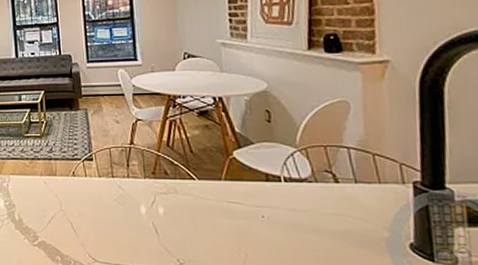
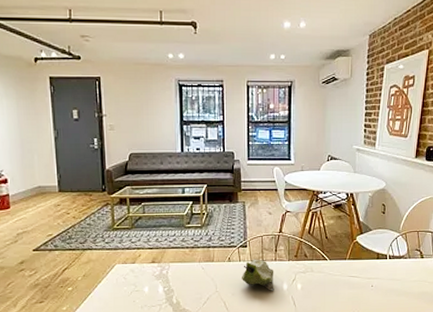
fruit: none [89,174,130,214] -> present [242,259,274,291]

